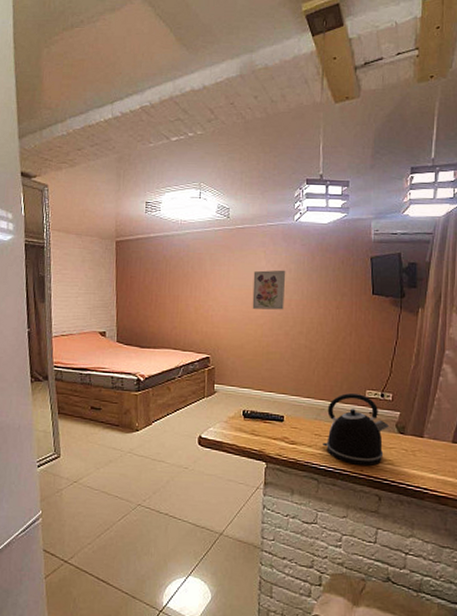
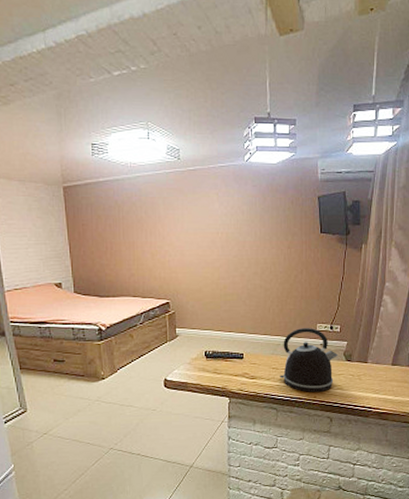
wall art: present [252,270,286,310] -> none [207,212,239,252]

